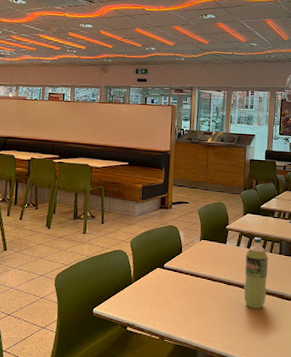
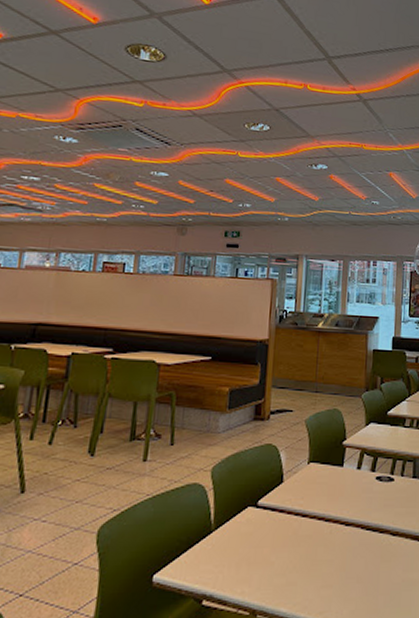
pop: present [243,237,268,309] -> none [367,456,399,558]

